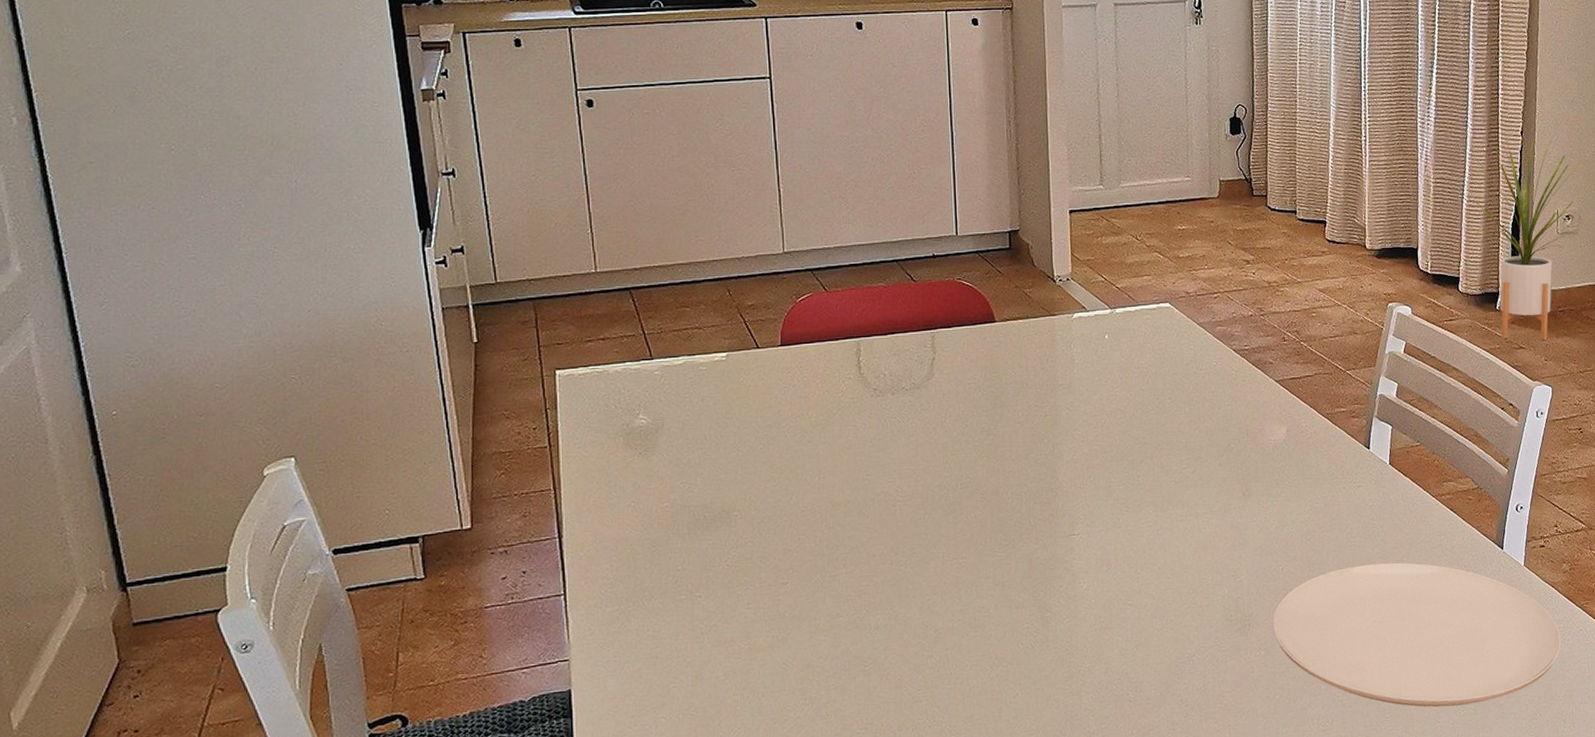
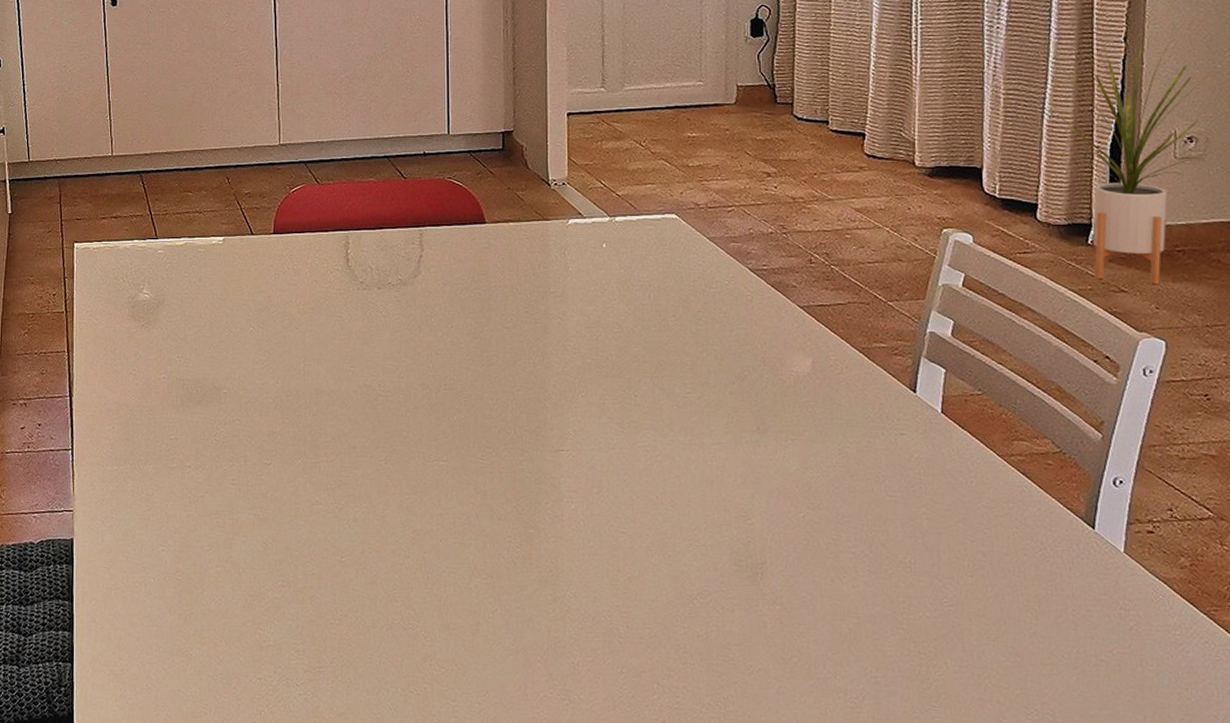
plate: present [1273,562,1562,707] -> none [790,524,1178,709]

